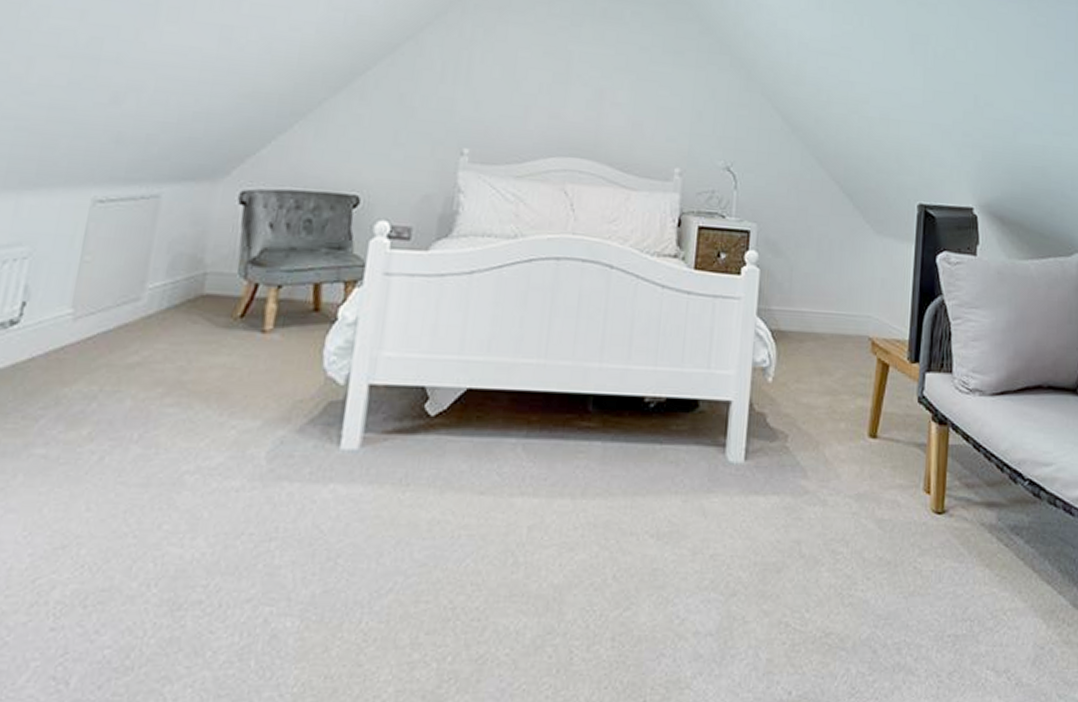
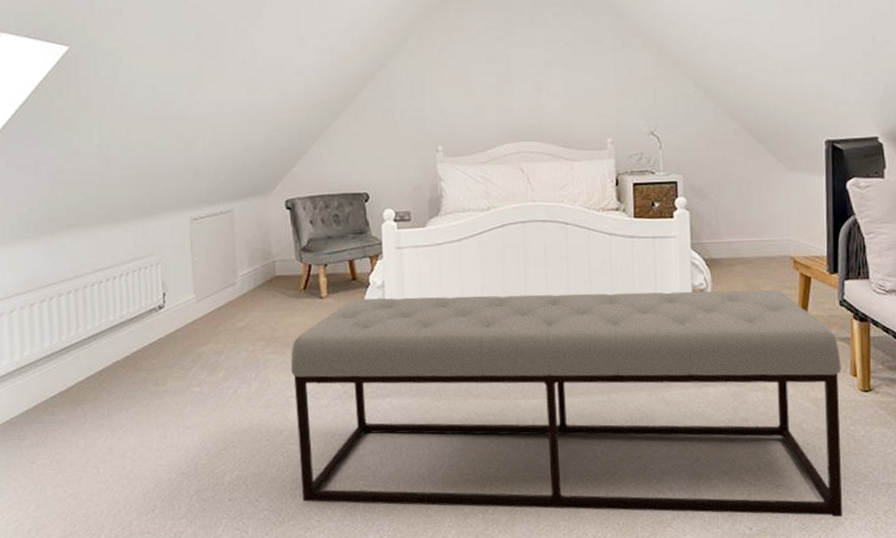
bench: none [171,337,914,680] -> present [290,289,843,518]

